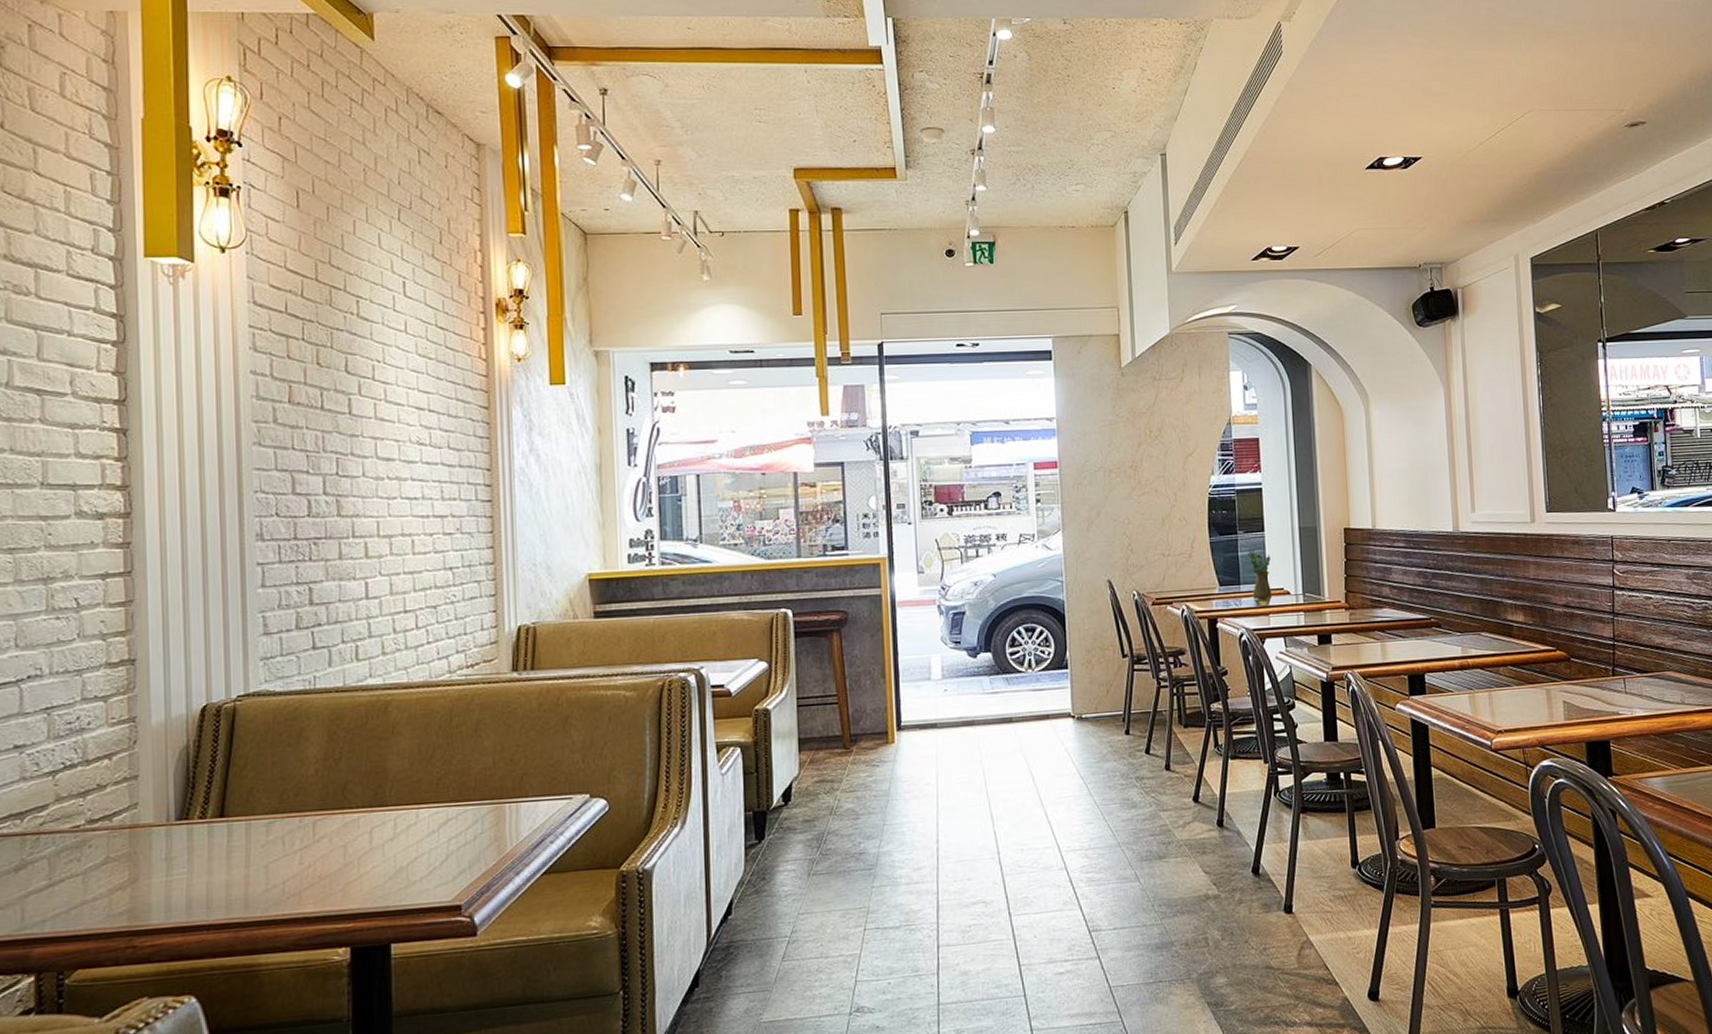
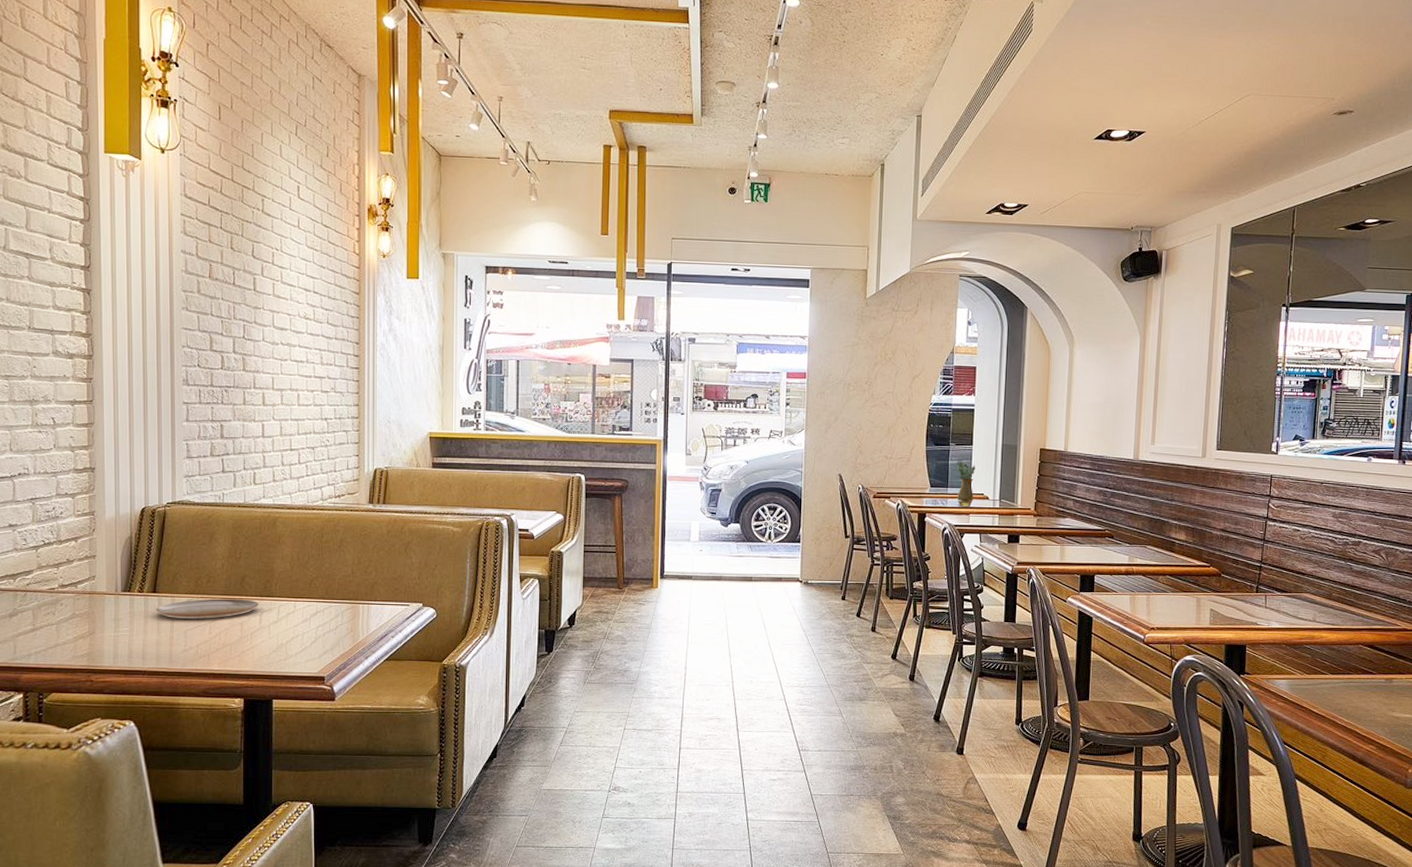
plate: none [224,813,368,849] -> present [156,598,259,619]

